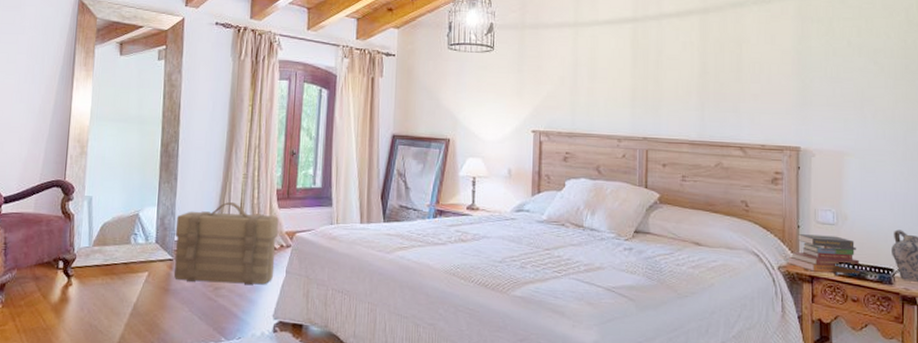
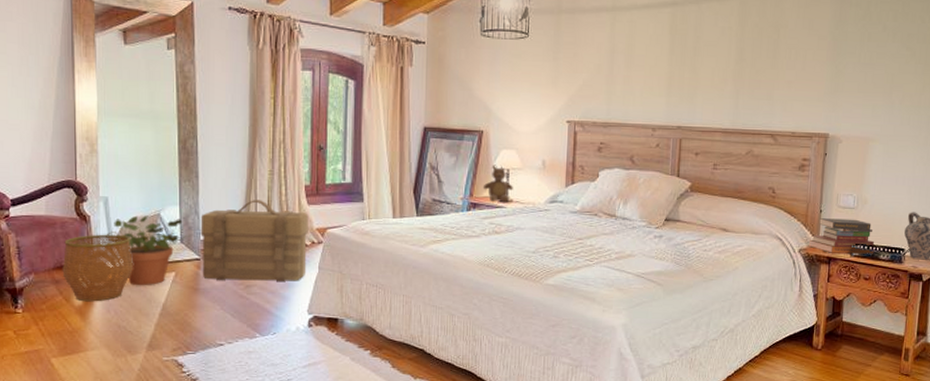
basket: none [42,230,110,300] -> present [62,232,133,302]
potted plant: none [89,215,165,284] -> present [109,215,190,285]
teddy bear: none [449,172,479,211] -> present [482,164,513,203]

